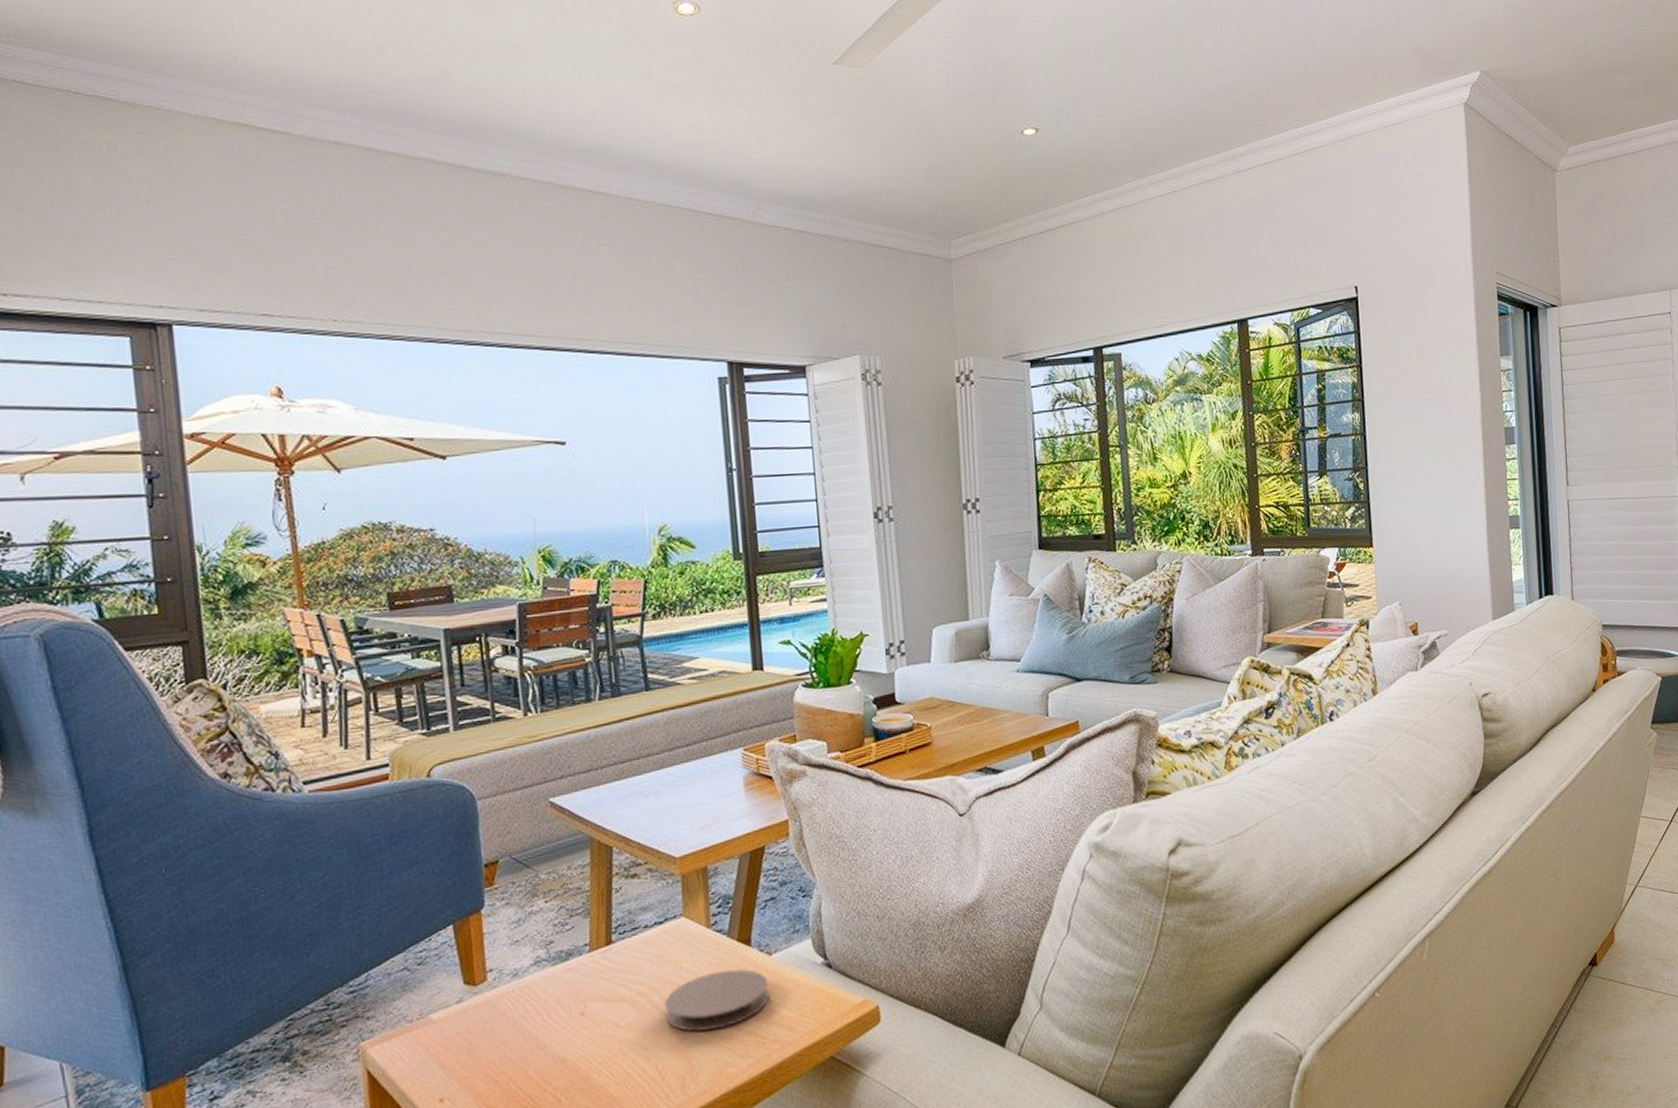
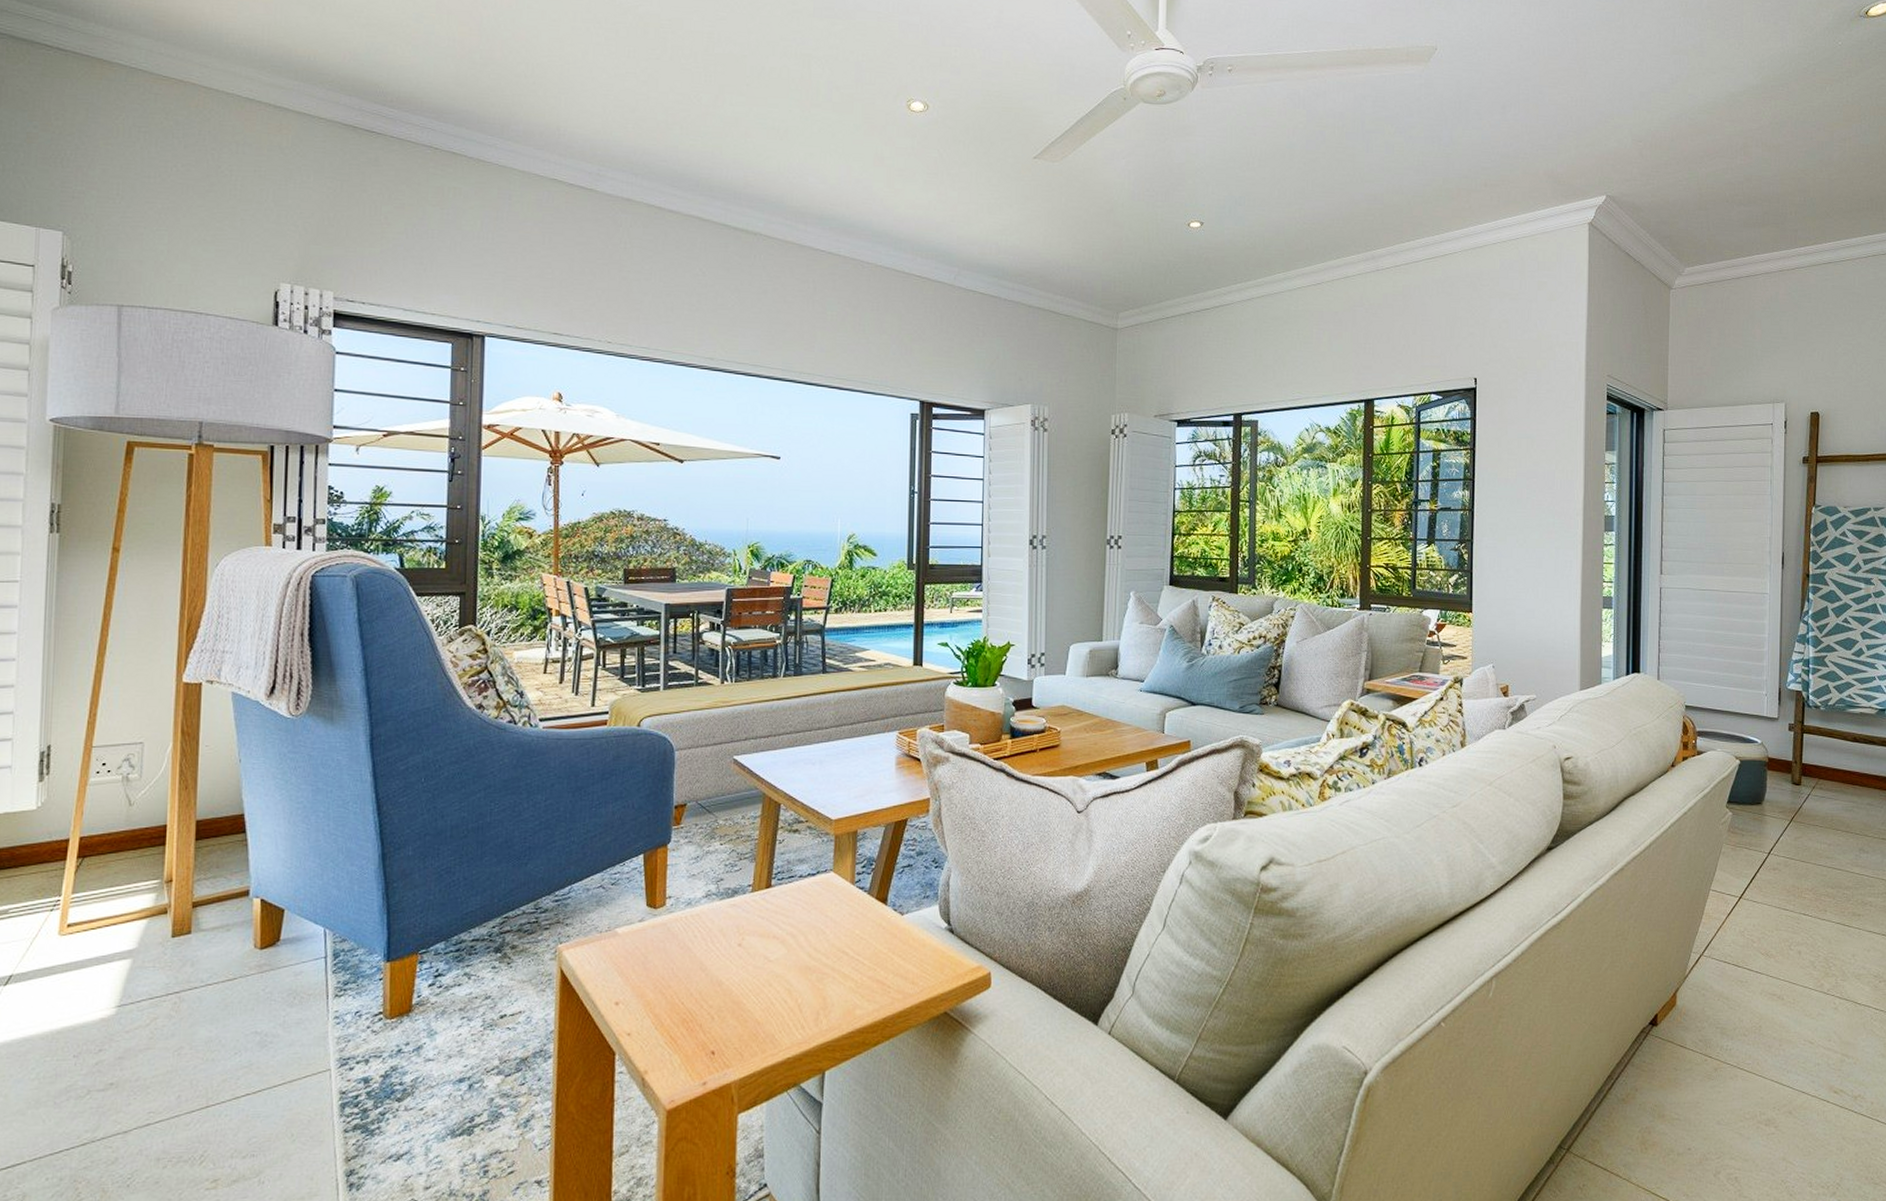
coaster: present [663,969,770,1032] -> none [808,923,898,975]

